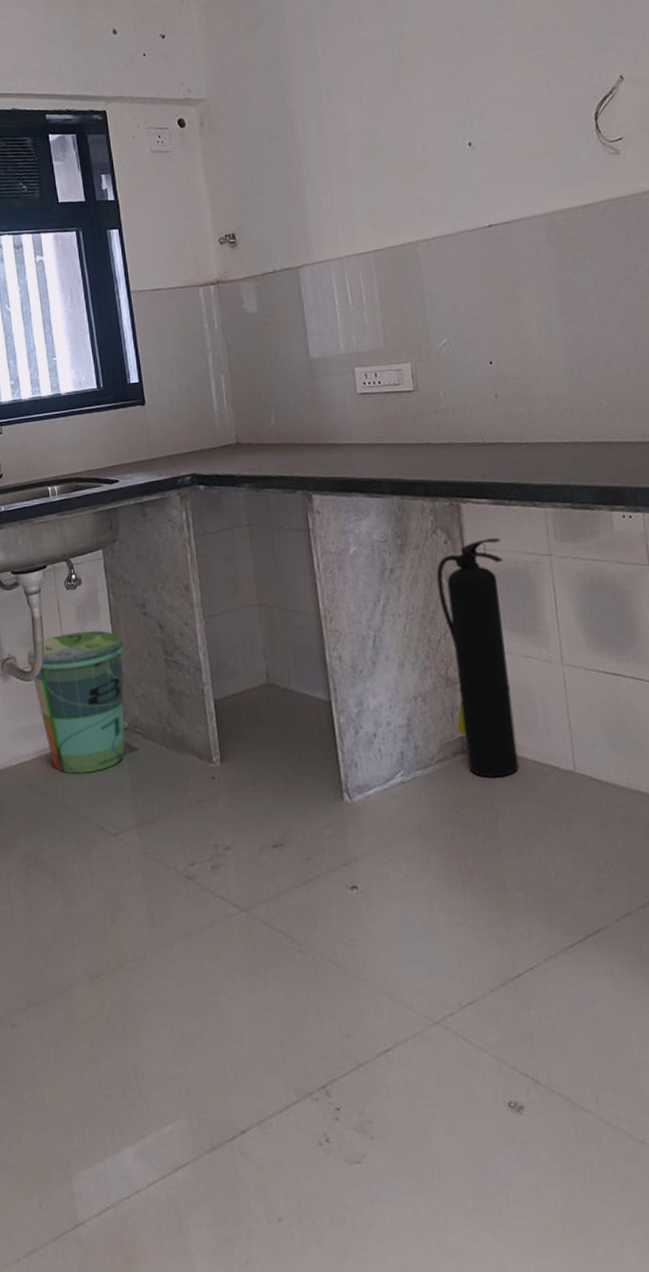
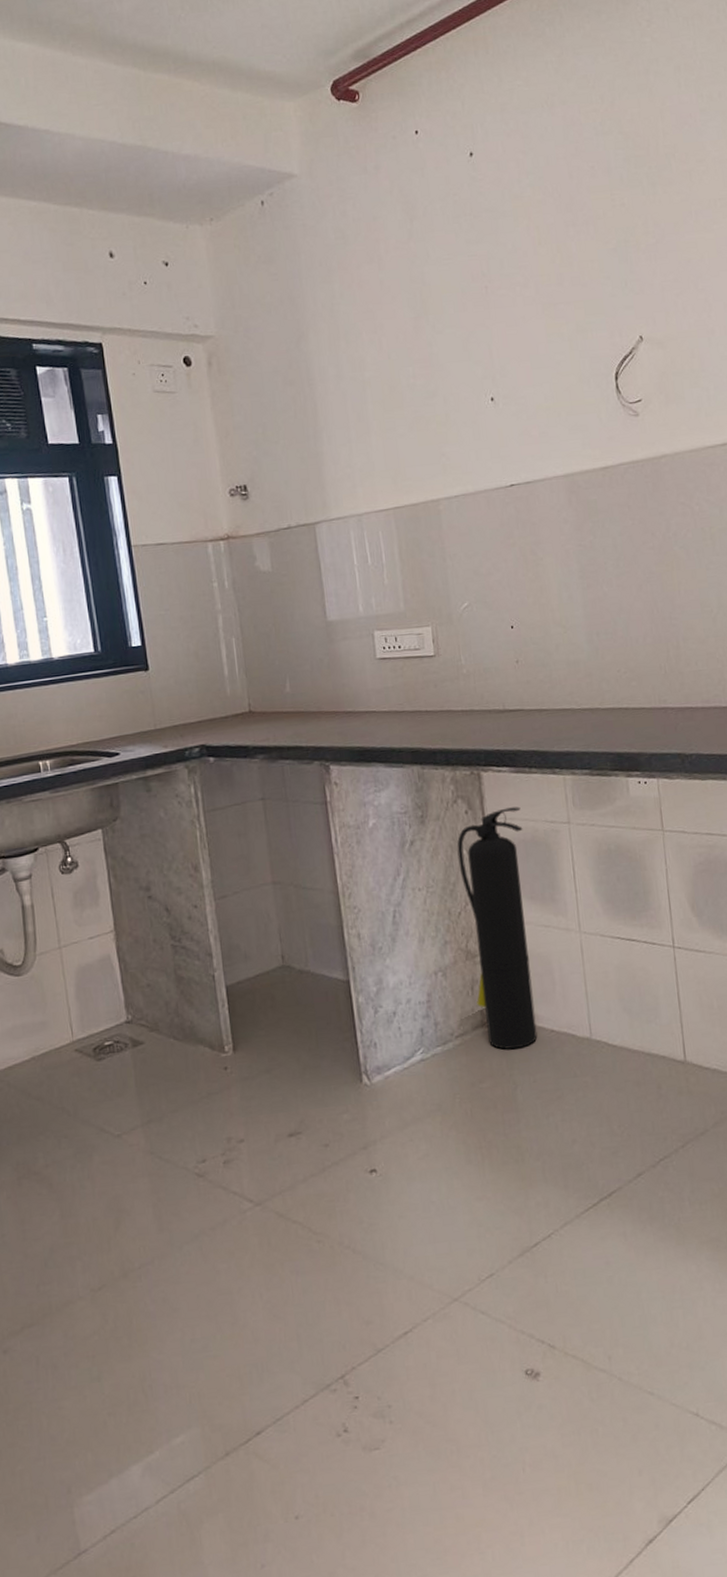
trash can: present [27,630,125,774] -> none [17,917,129,1074]

